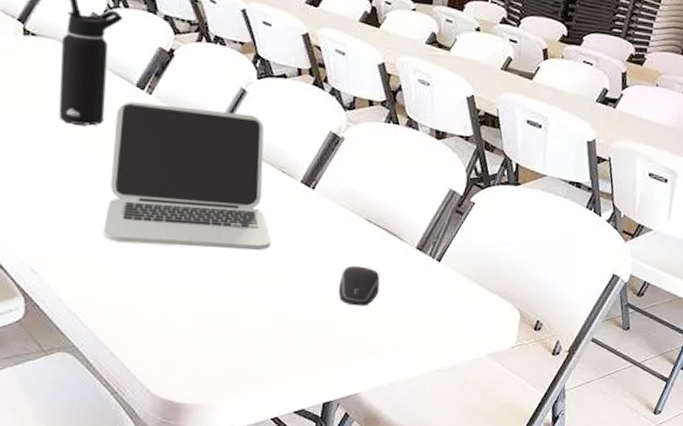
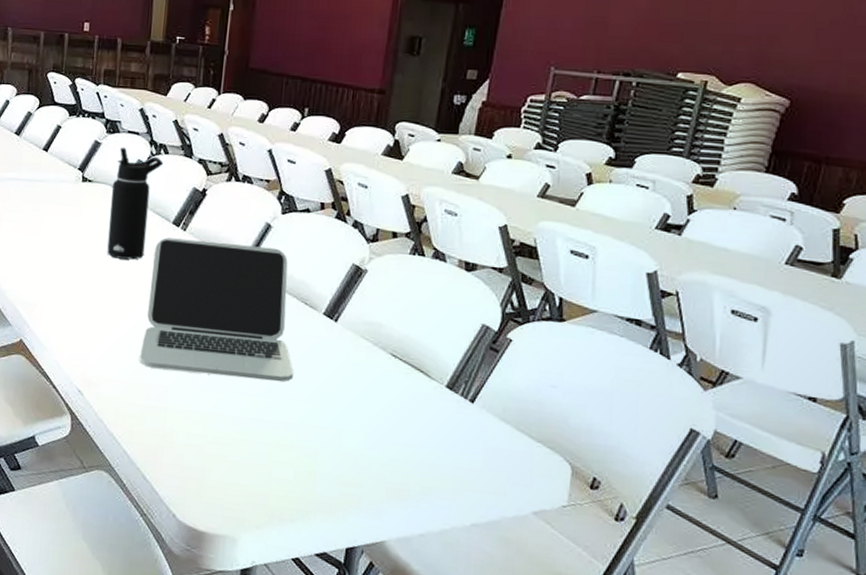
computer mouse: present [338,265,380,306] -> none [362,402,407,447]

